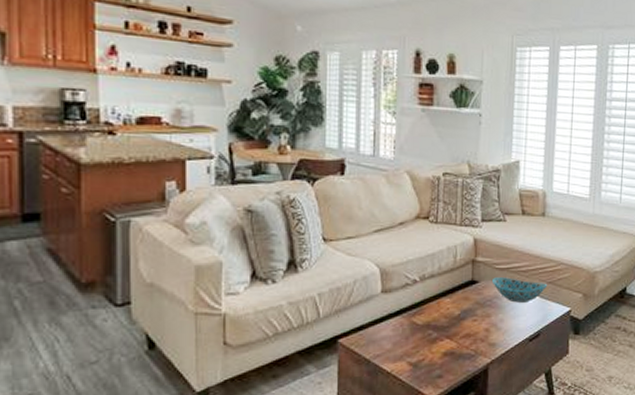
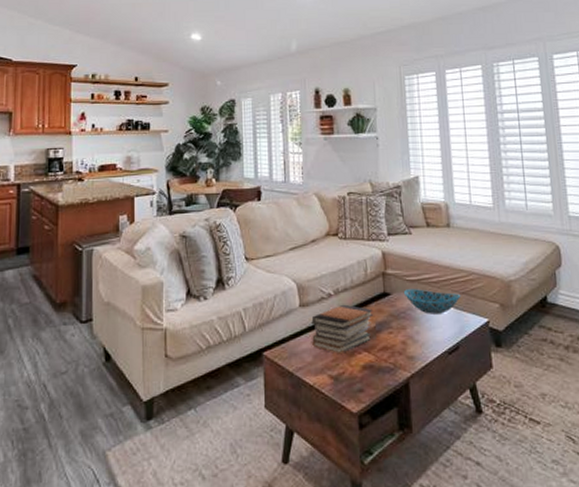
book stack: none [393,291,460,341] -> present [311,304,374,354]

